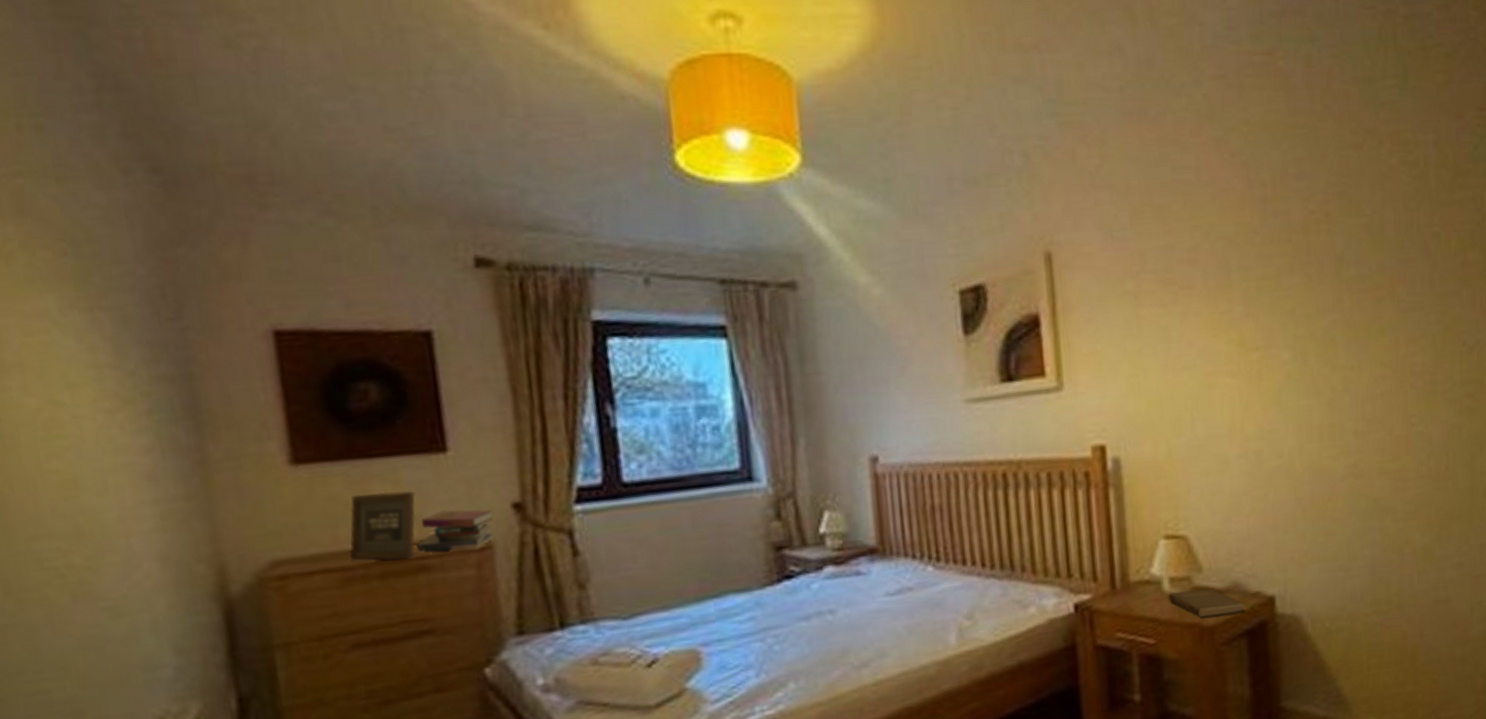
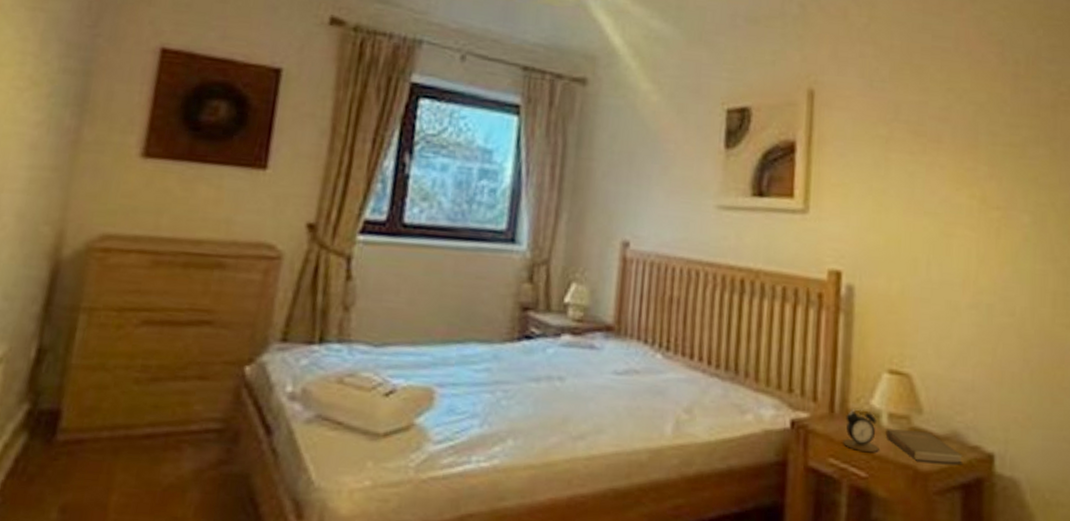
picture frame: present [350,491,415,561] -> none [165,192,231,255]
books: present [417,509,495,552] -> none [220,218,289,259]
alarm clock: none [1128,578,1164,621] -> present [843,408,879,453]

